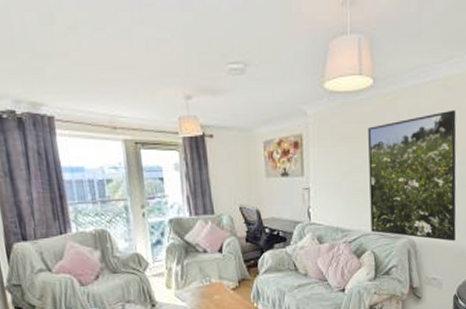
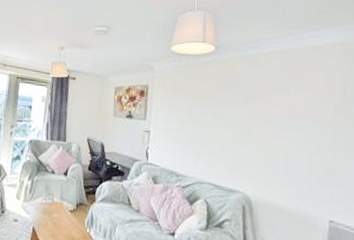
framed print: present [367,110,457,241] -> none [205,78,297,206]

